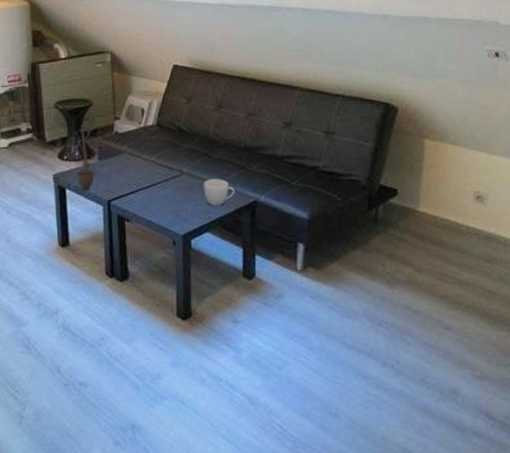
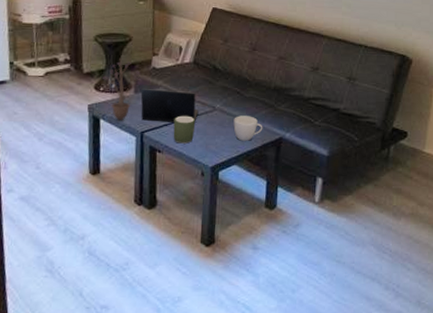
laptop: none [105,154,166,190] -> present [140,88,199,122]
mug: none [140,181,164,211] -> present [173,115,196,144]

